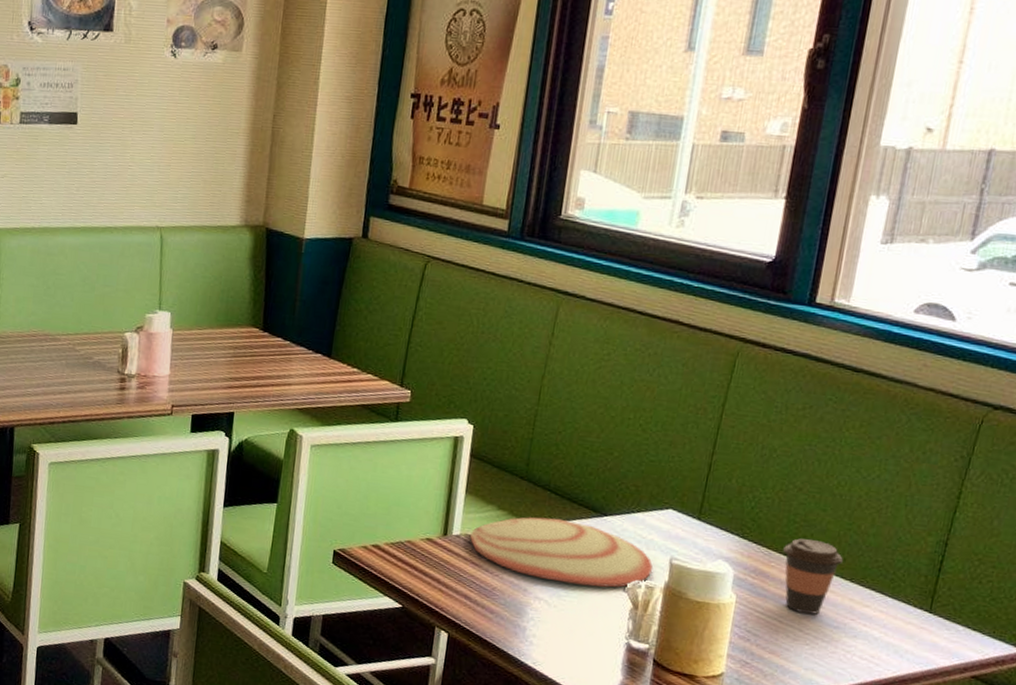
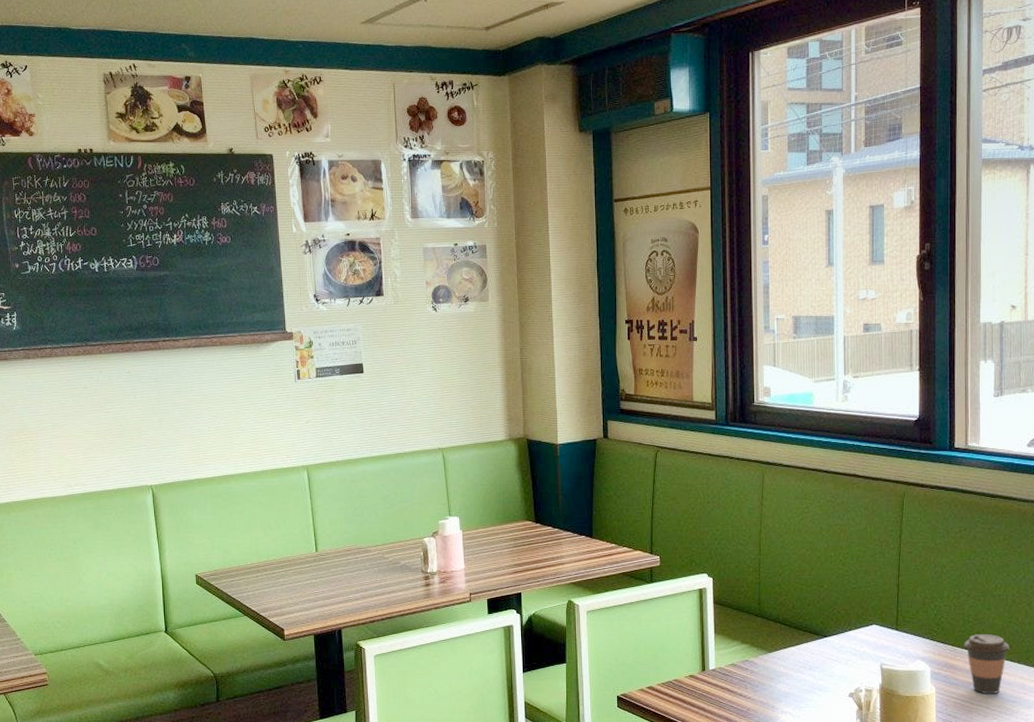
plate: present [470,517,653,588] -> none [724,644,868,696]

